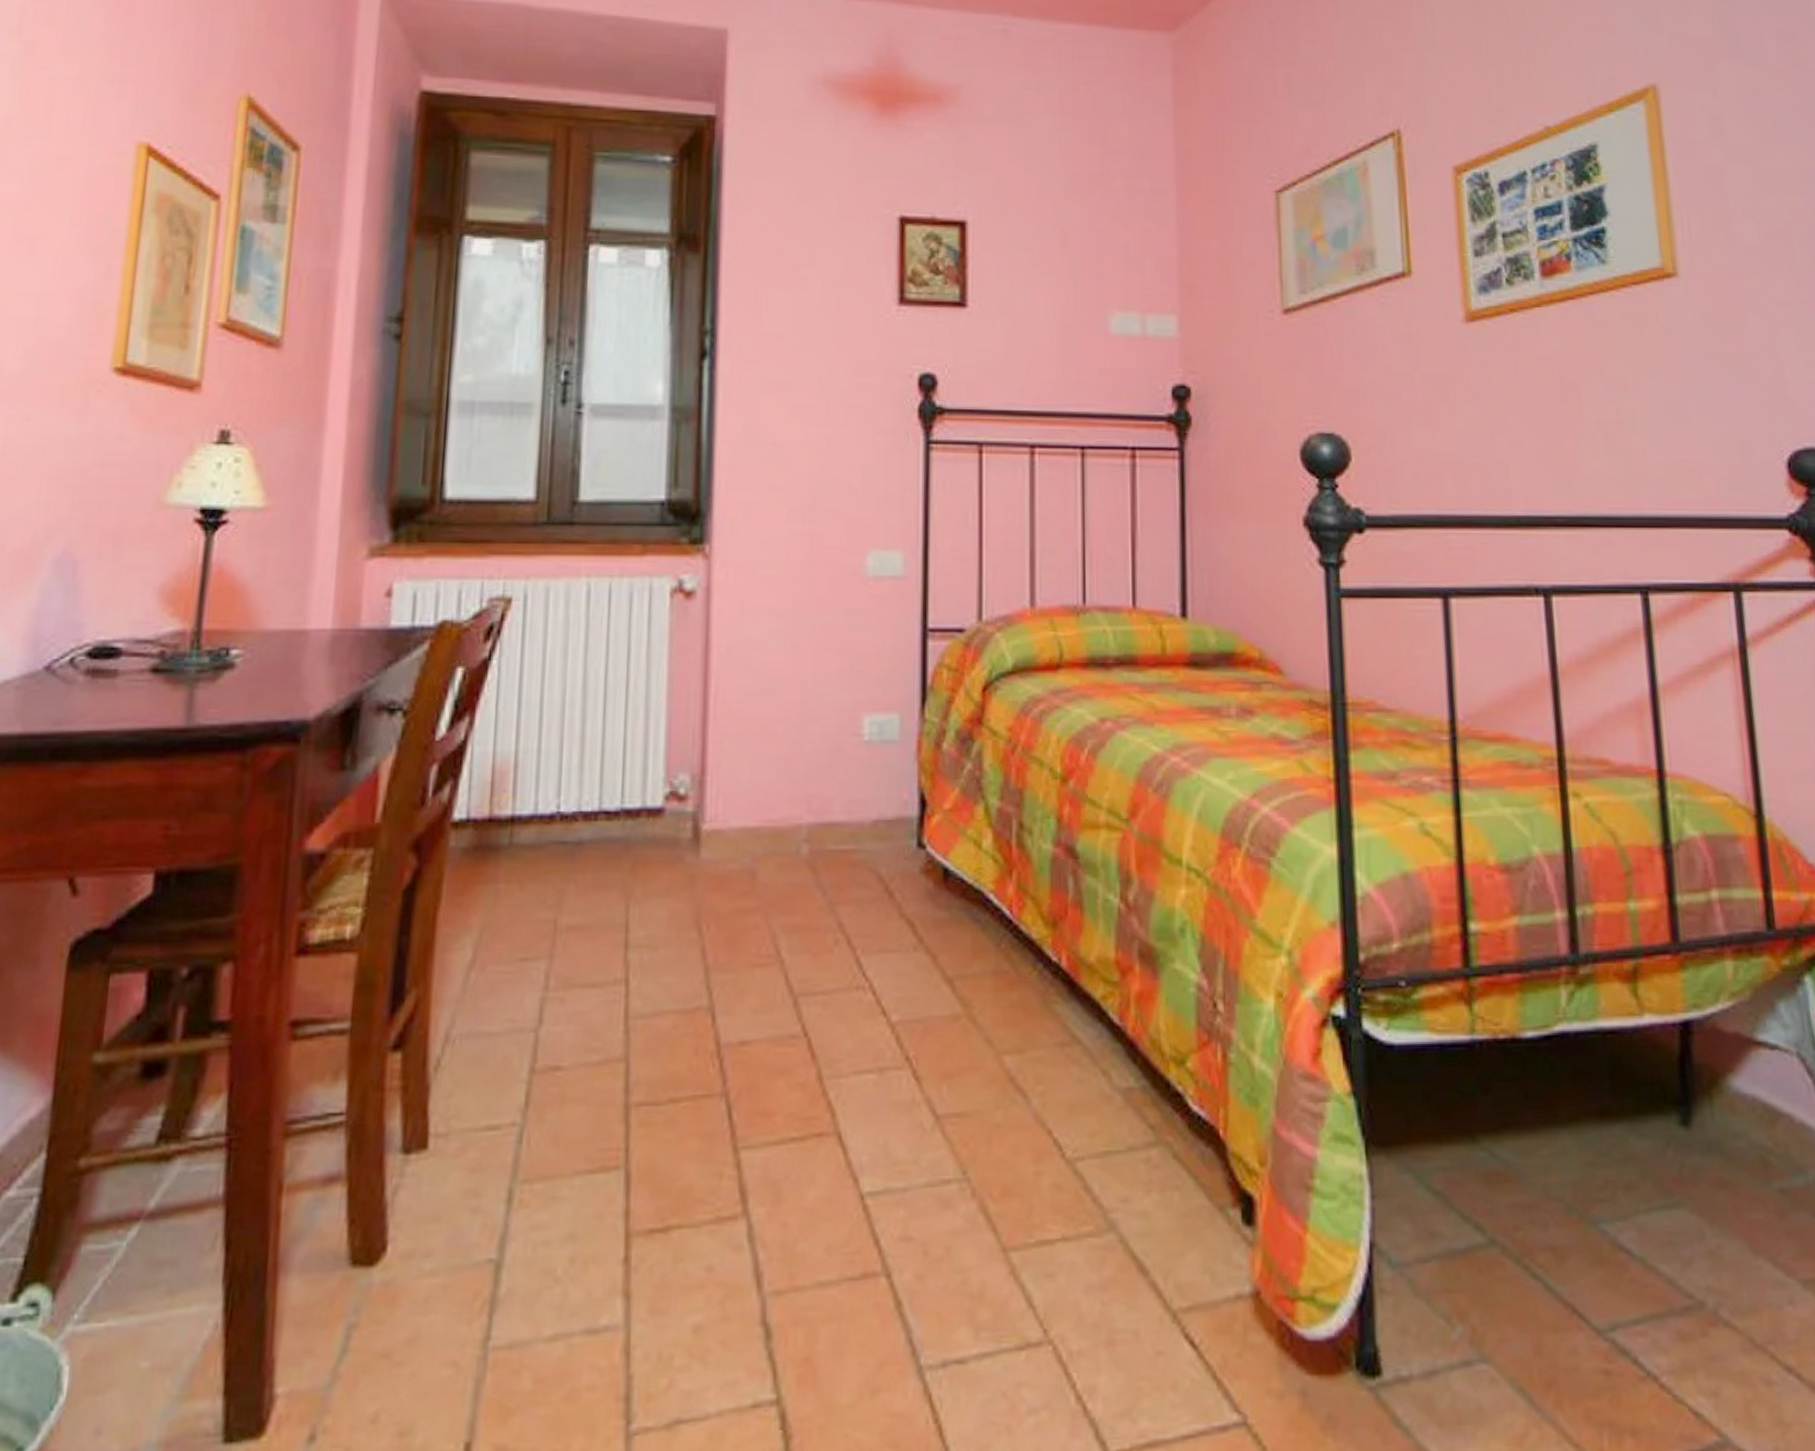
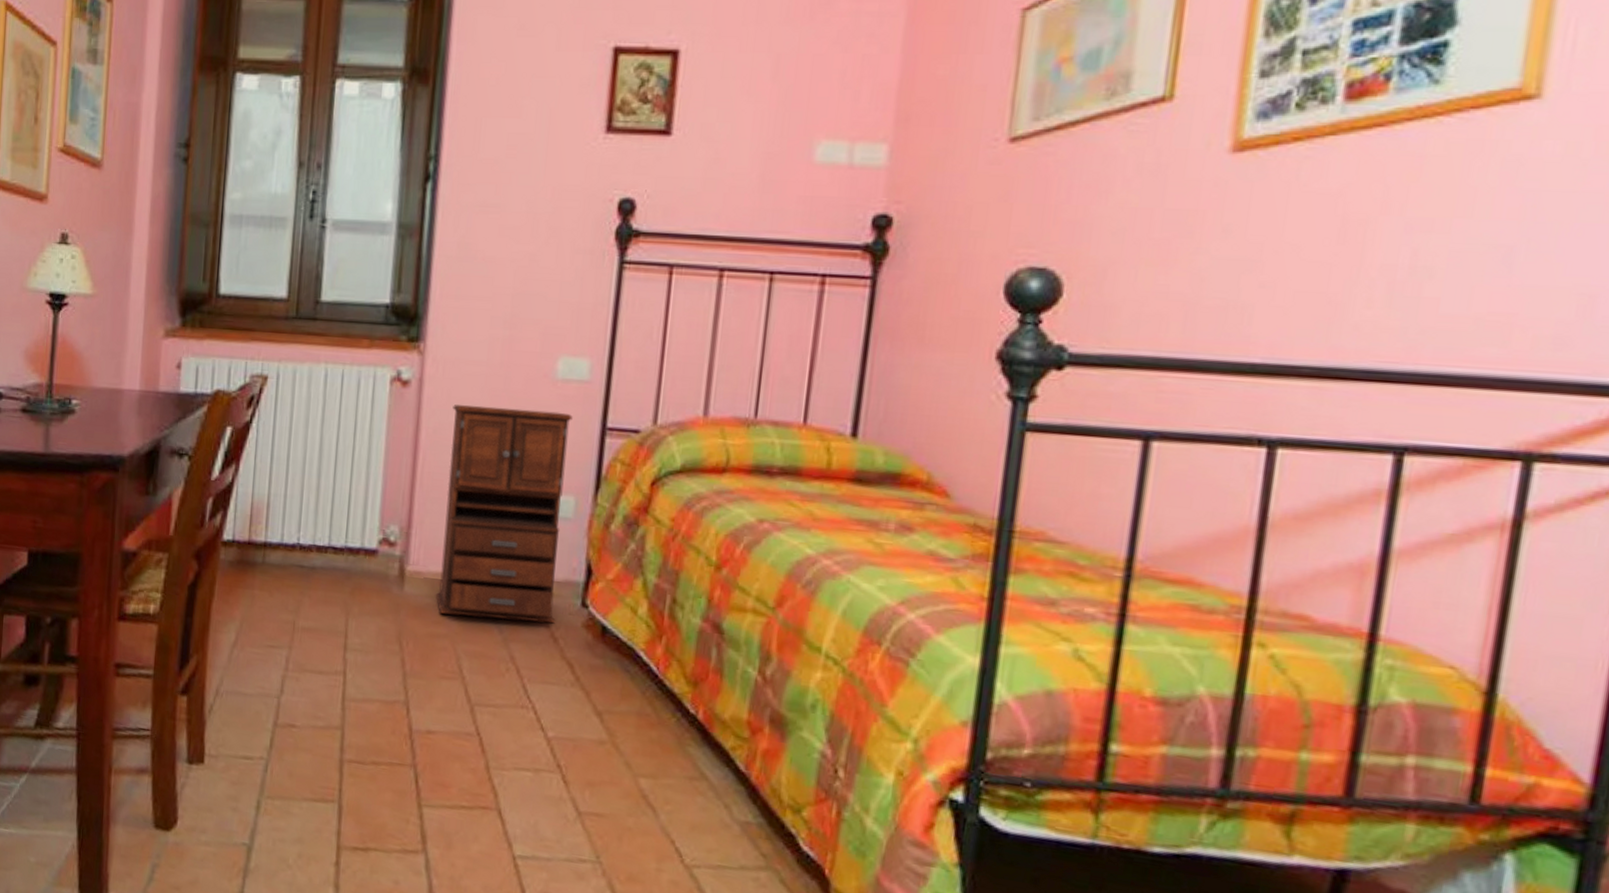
chest of drawers: none [740,614,889,880] -> present [435,404,573,624]

